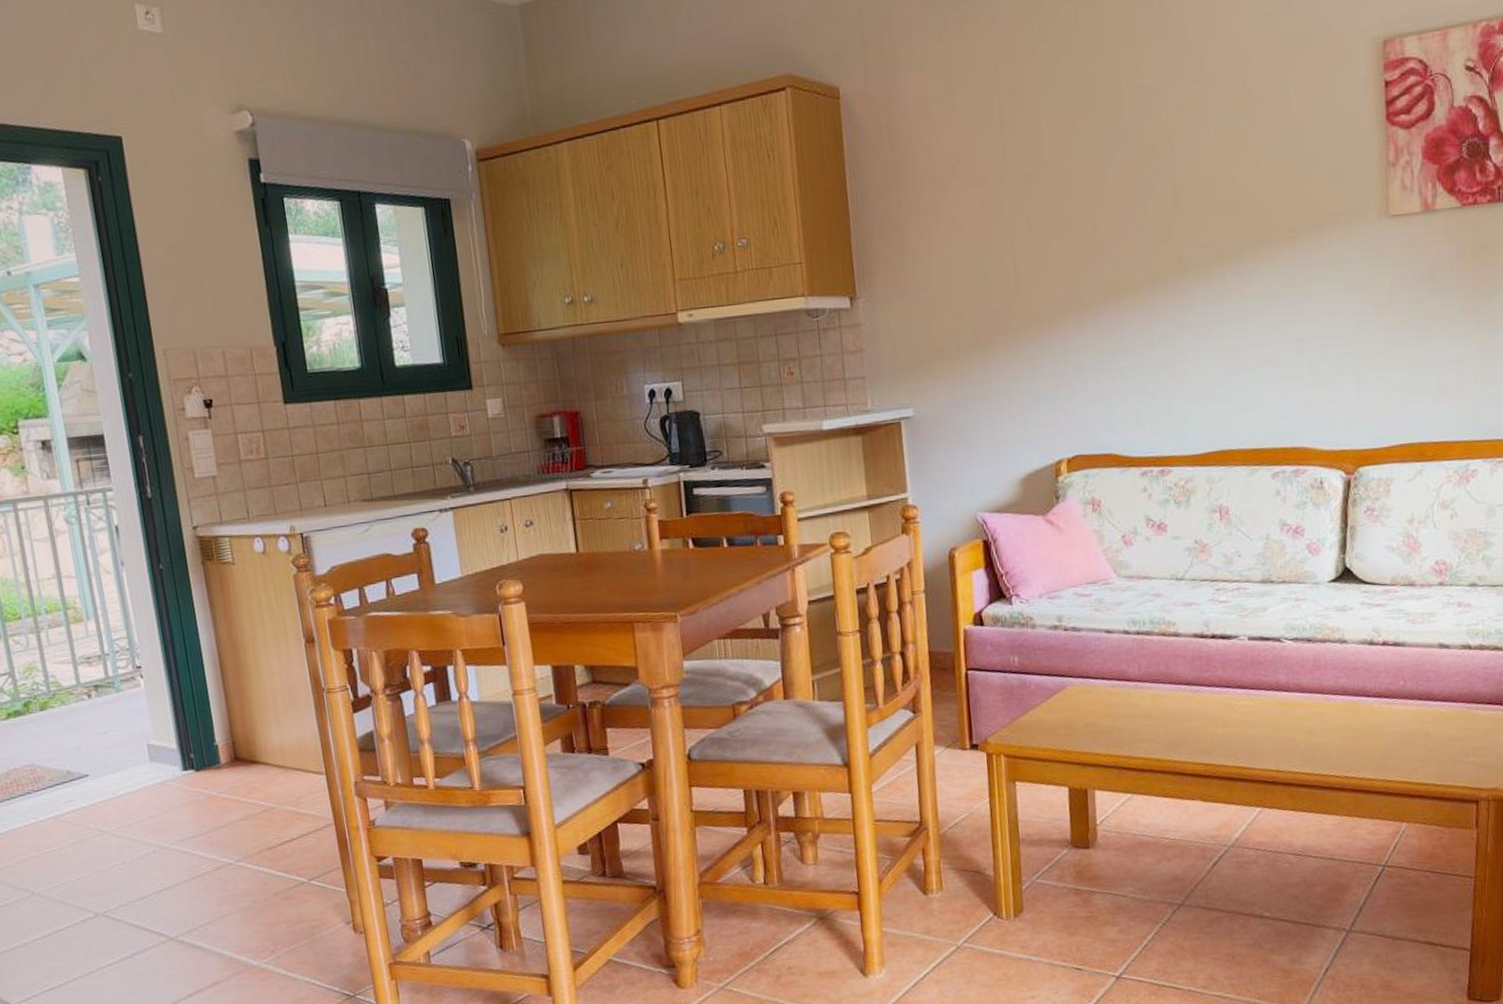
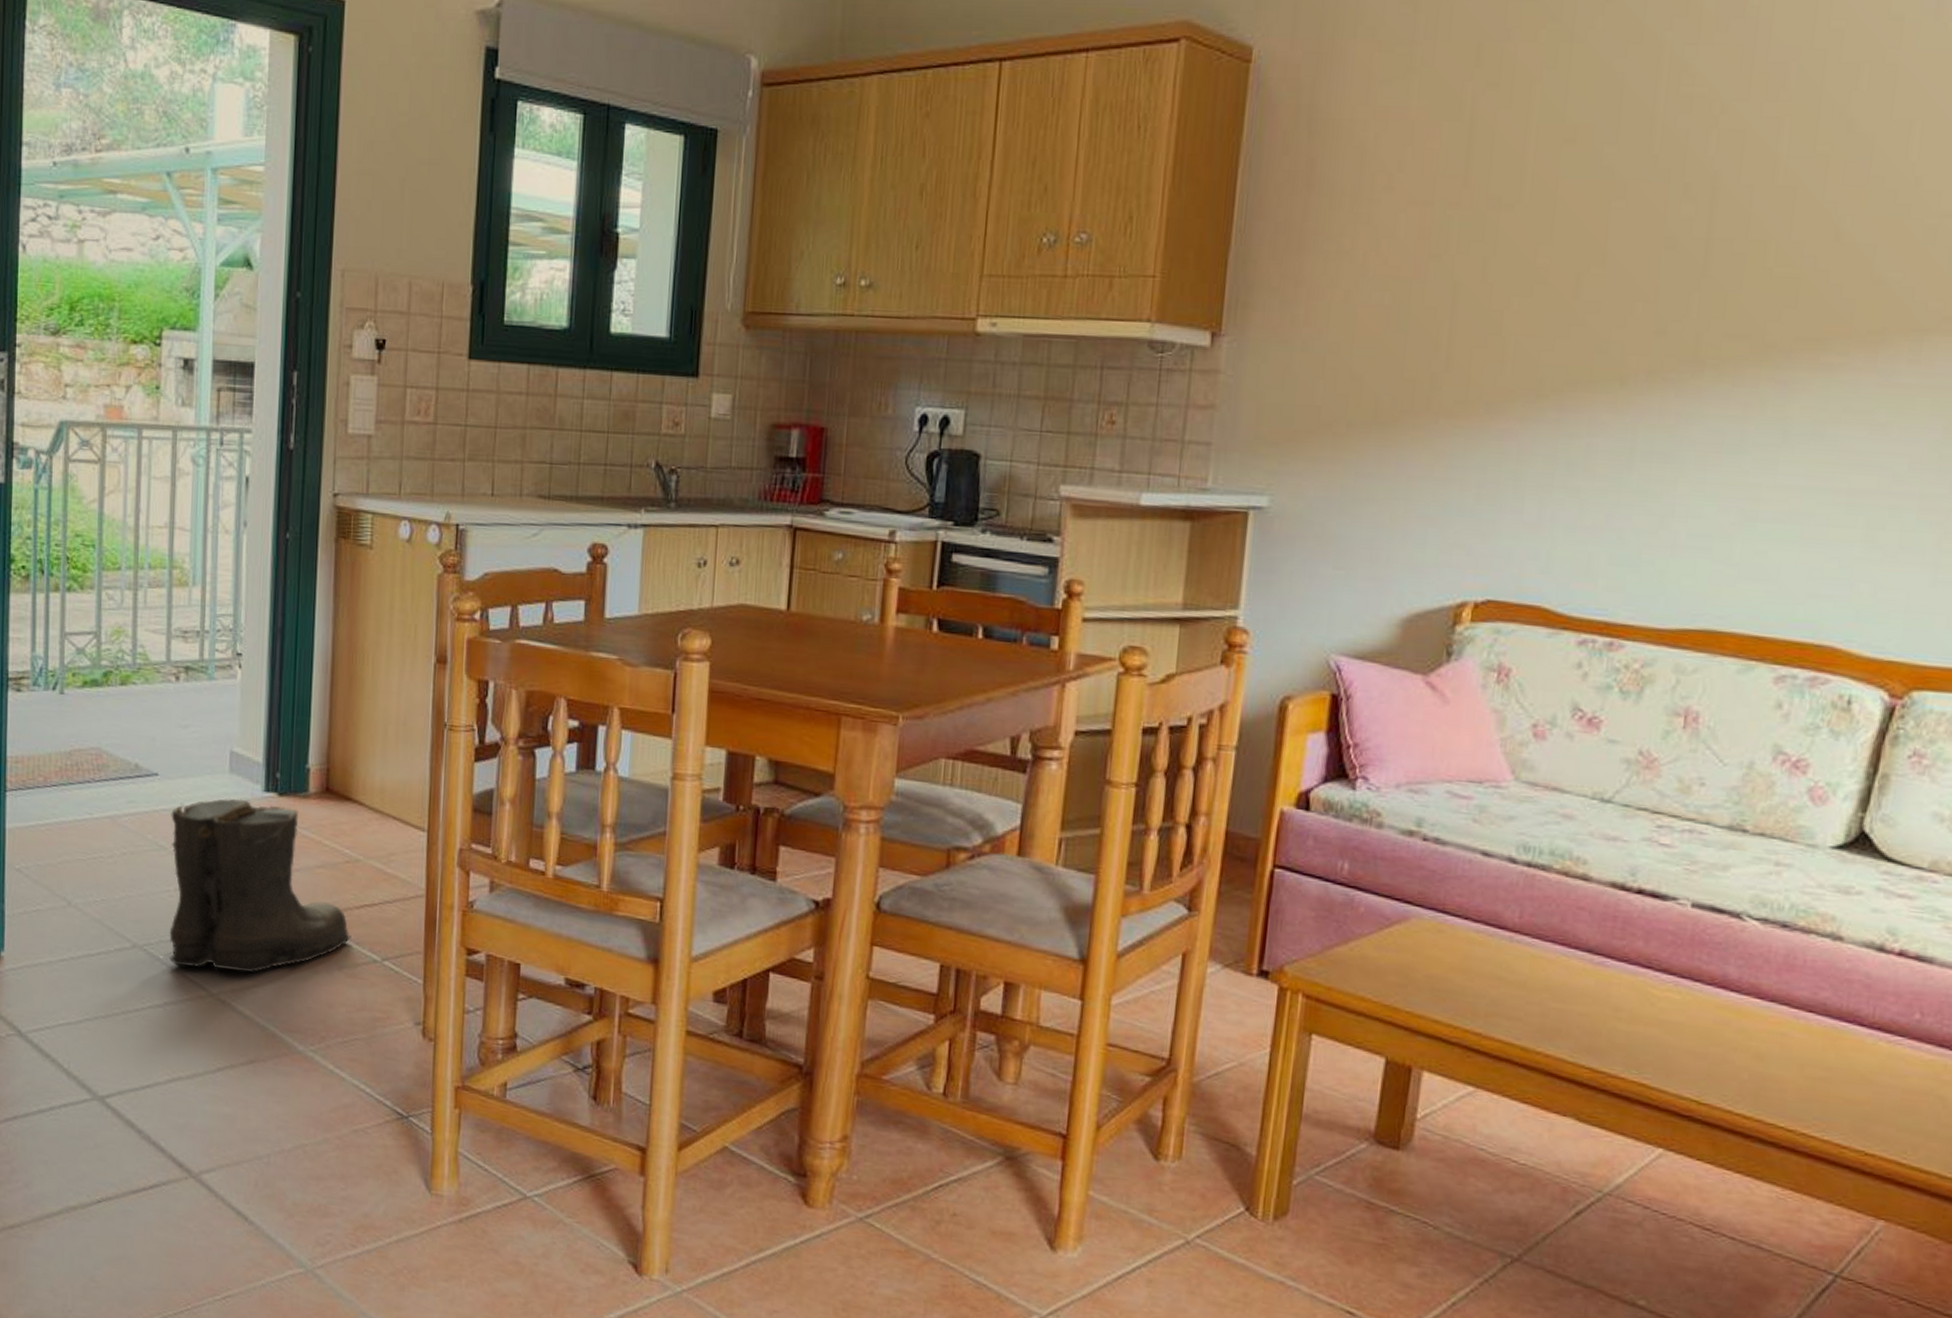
boots: none [106,779,280,923] -> present [166,798,351,973]

